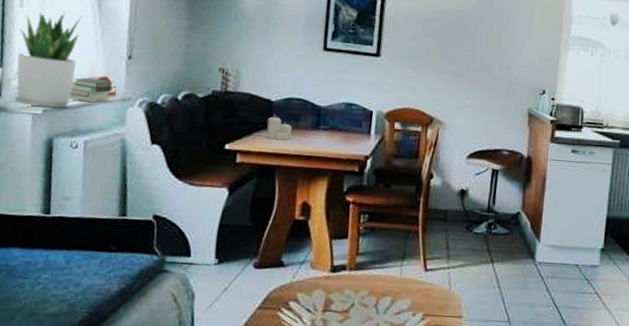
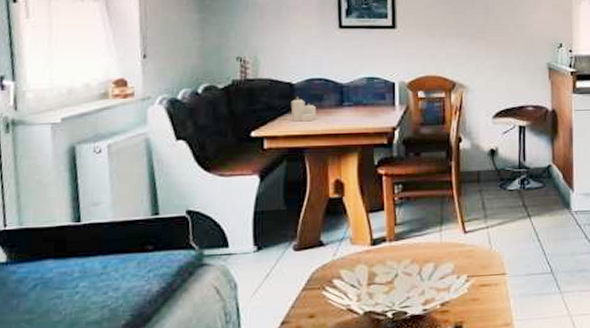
planter: present [14,10,83,109] -> none [29,17,92,116]
books: present [68,77,113,103] -> none [86,81,130,106]

